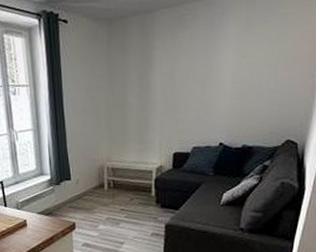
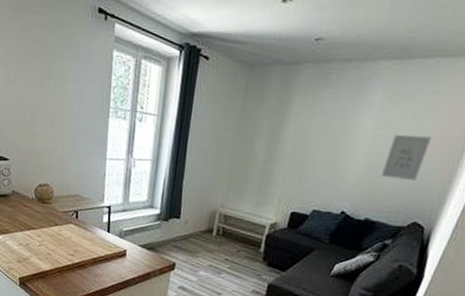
wall art: none [249,57,289,104] -> present [381,134,432,180]

